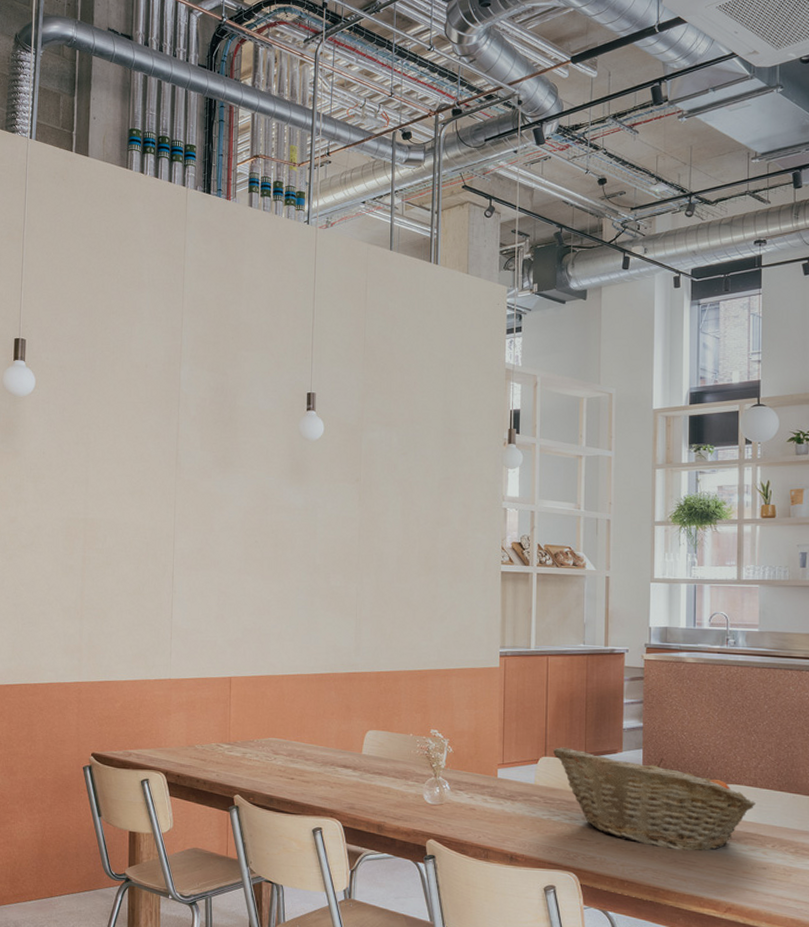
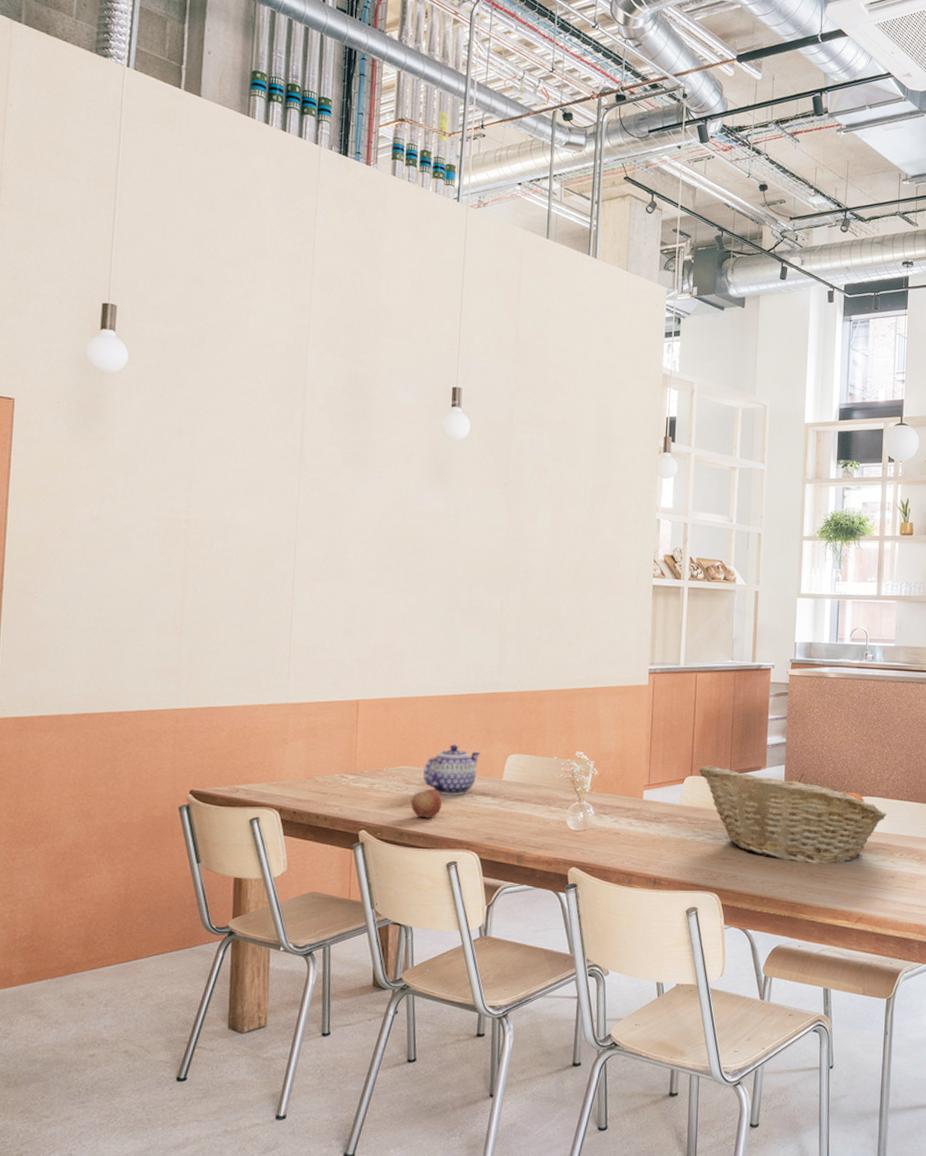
apple: none [279,759,308,787] -> present [410,788,443,818]
teapot: none [290,719,341,767] -> present [423,744,480,796]

